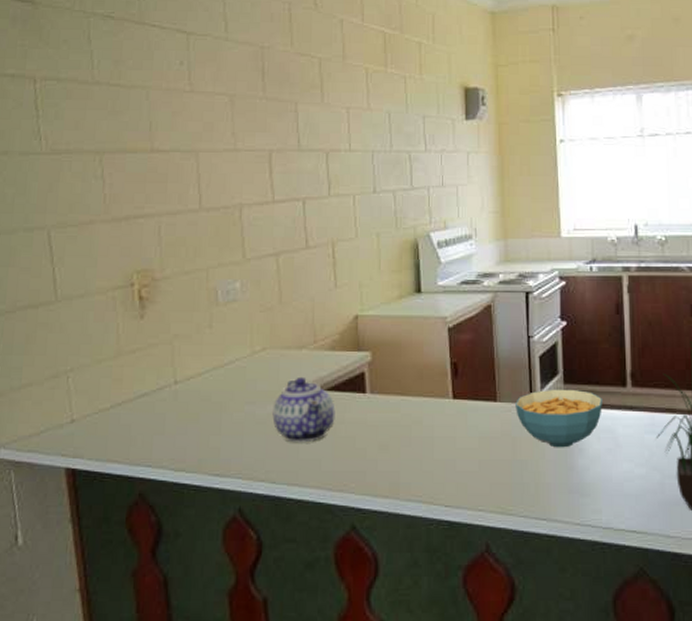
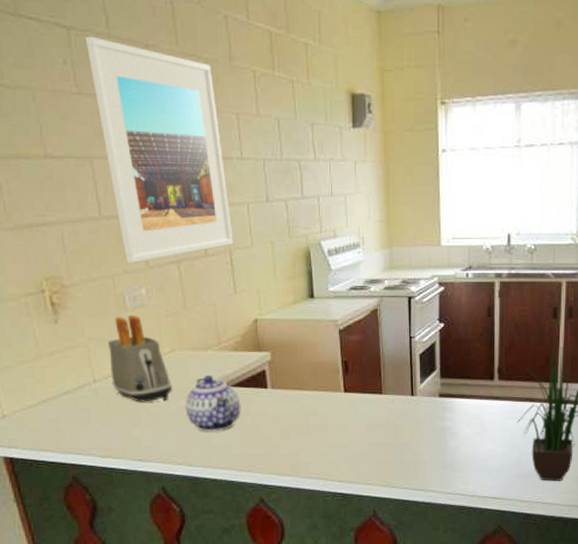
toaster: none [194,310,261,407] -> present [108,314,173,402]
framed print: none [203,40,337,255] -> present [85,36,234,263]
cereal bowl: present [516,389,602,448] -> none [399,382,473,432]

